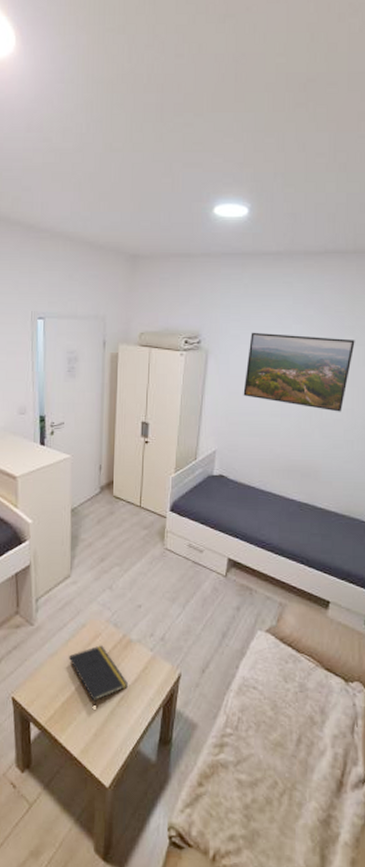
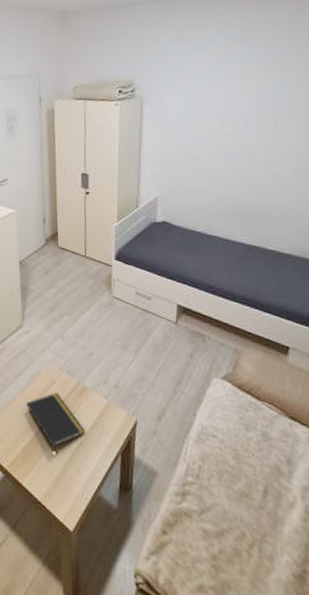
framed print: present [243,332,355,412] -> none [181,73,298,150]

